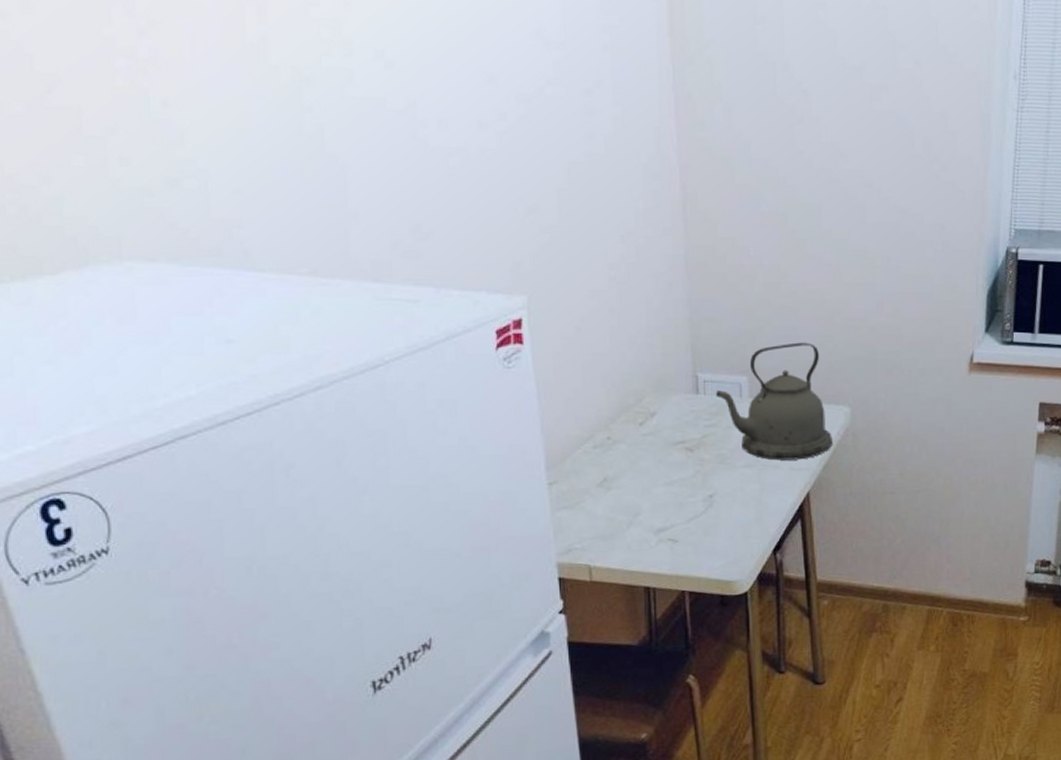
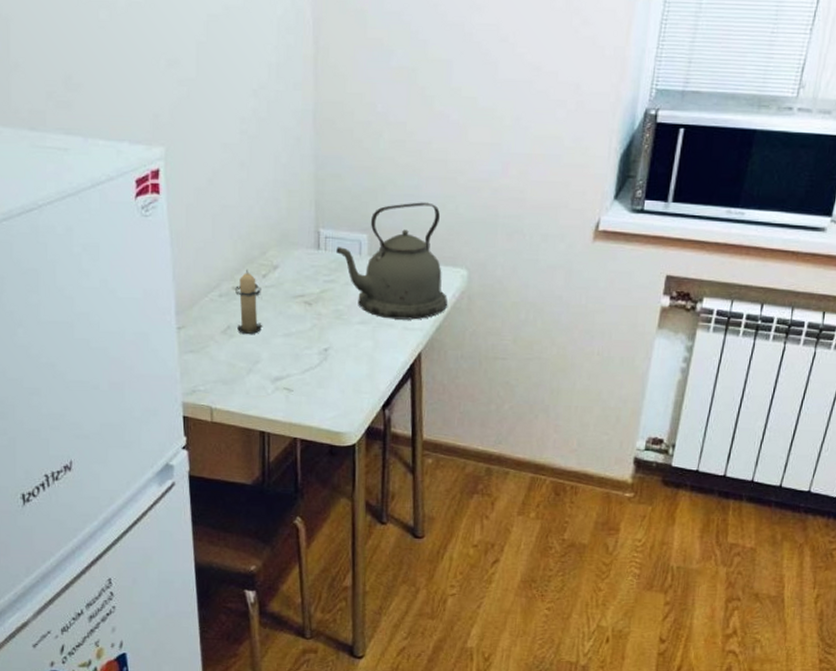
candle: none [609,417,641,486] -> present [234,269,262,335]

